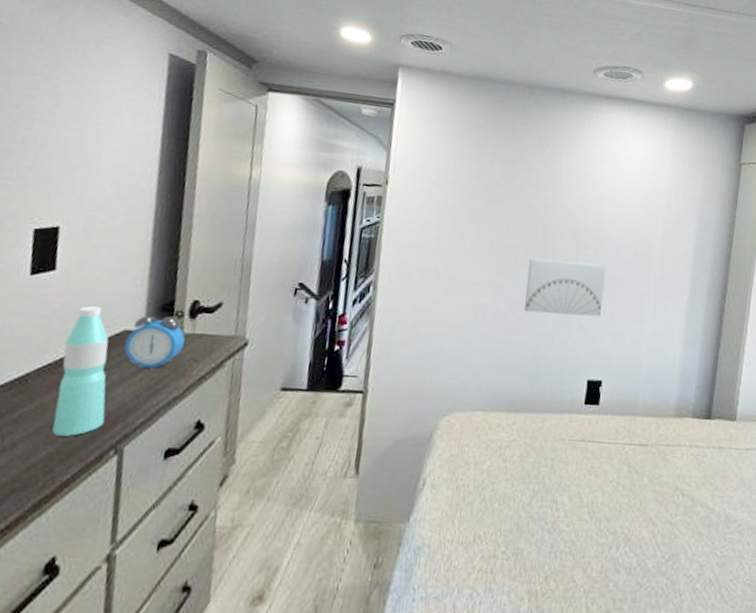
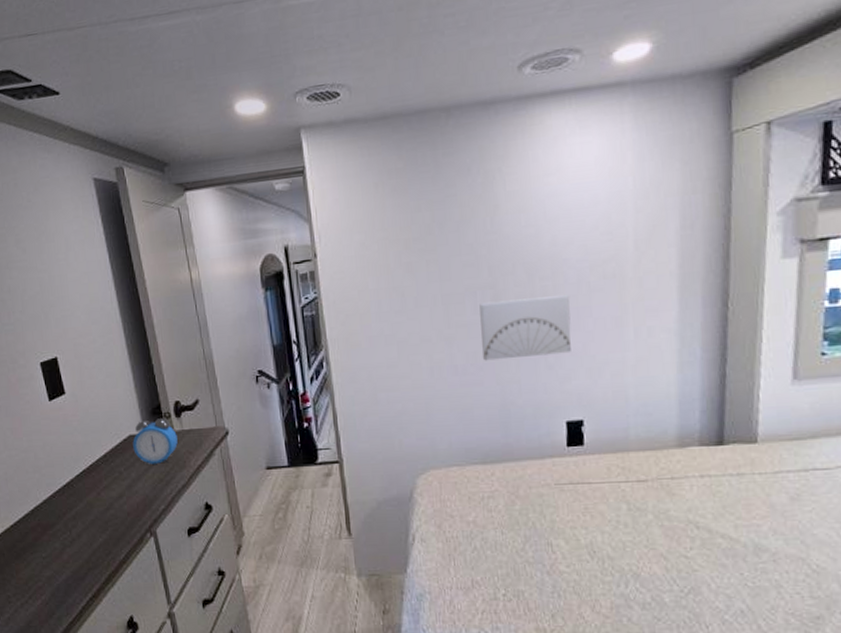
water bottle: present [52,306,109,436] -> none [89,419,136,525]

